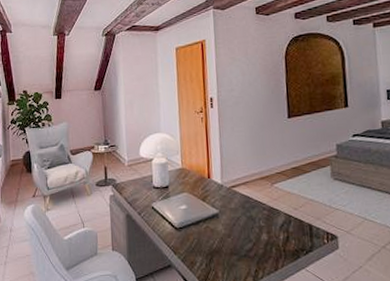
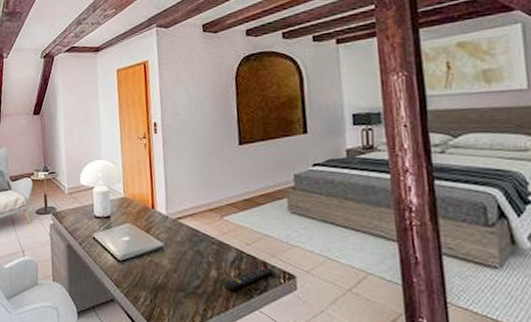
remote control: none [273,228,317,252] -> present [223,266,273,291]

